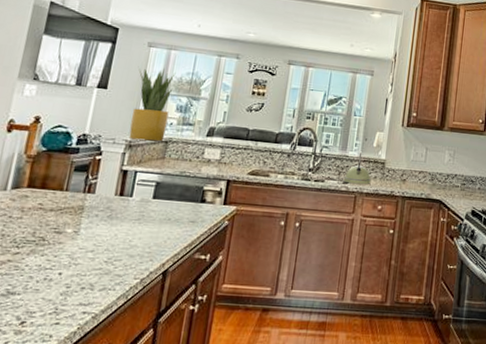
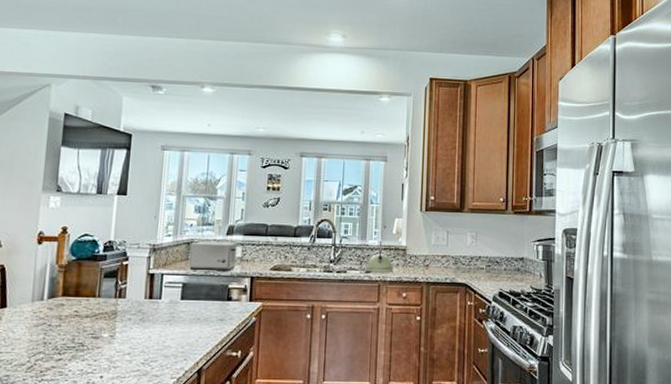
planter: present [129,68,176,142] -> none [152,170,191,244]
toaster: none [164,141,217,174] -> present [189,241,238,272]

